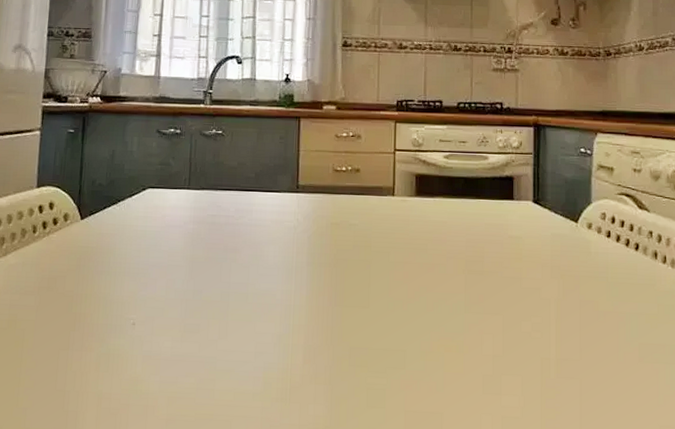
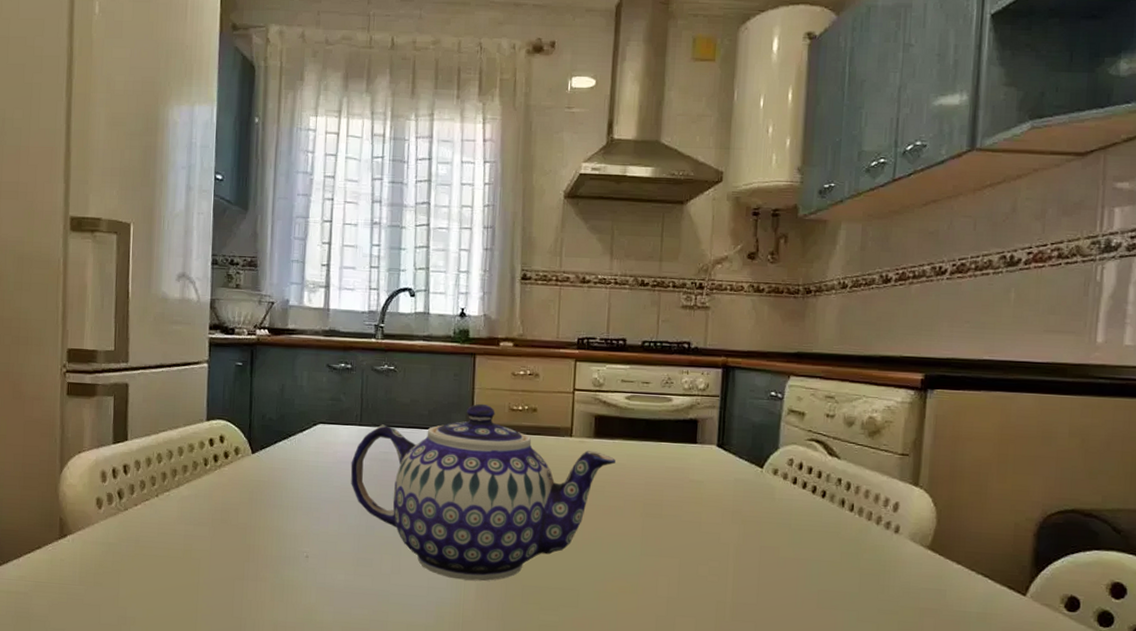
teapot: none [178,165,437,345] -> present [350,403,615,581]

